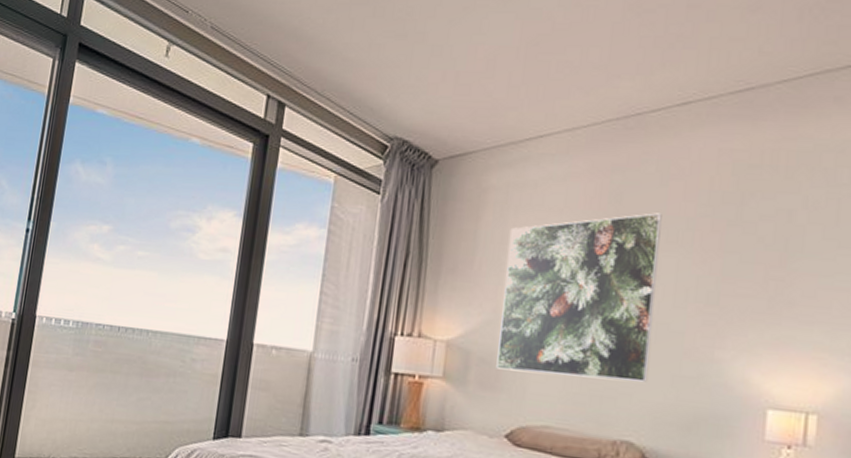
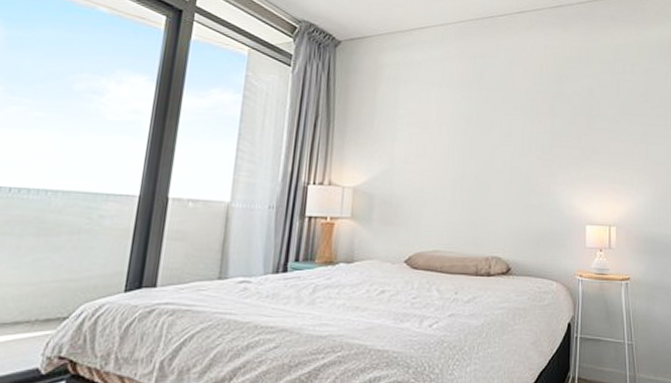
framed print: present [496,213,662,382] -> none [395,88,511,212]

